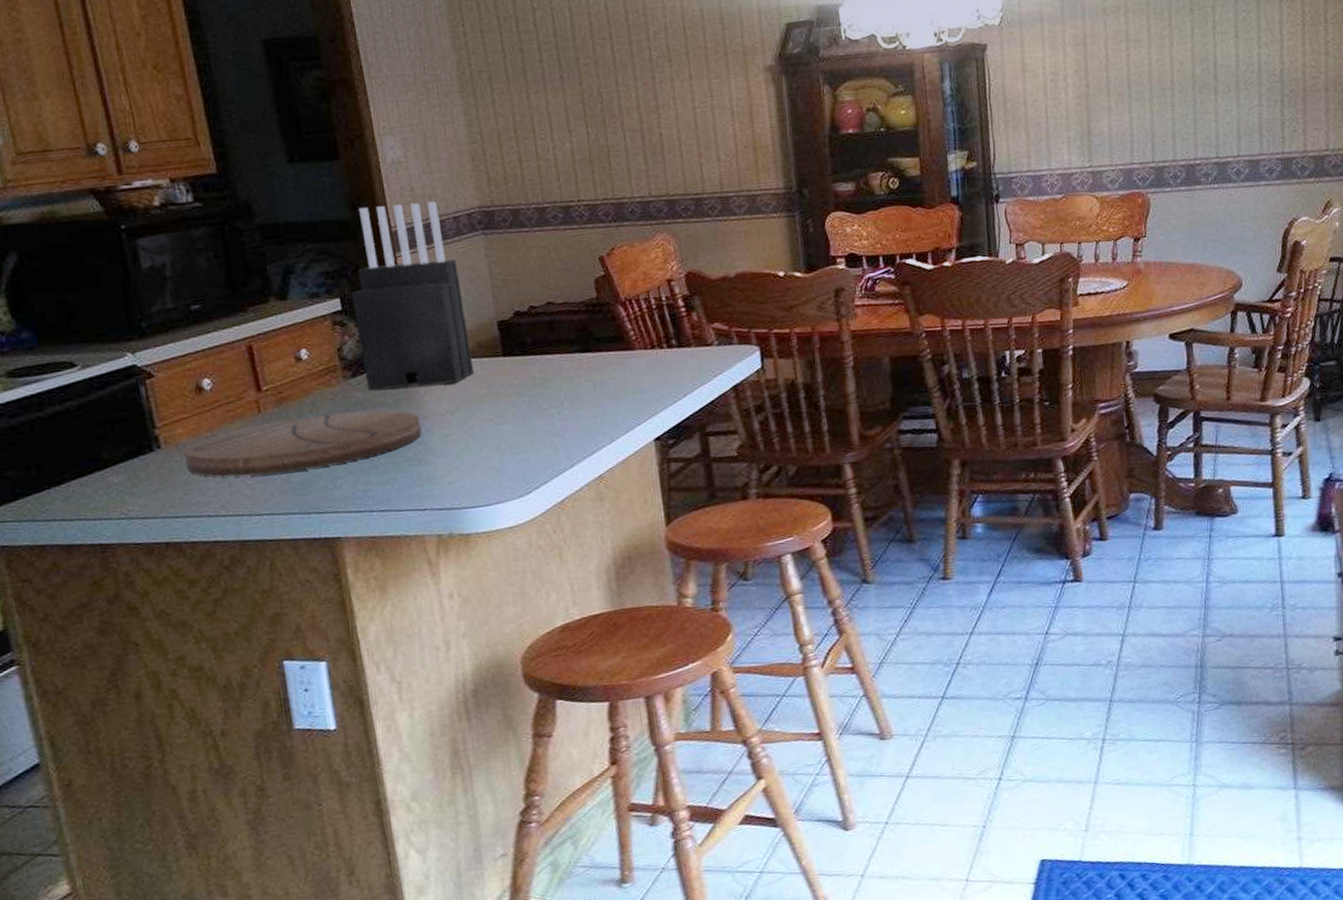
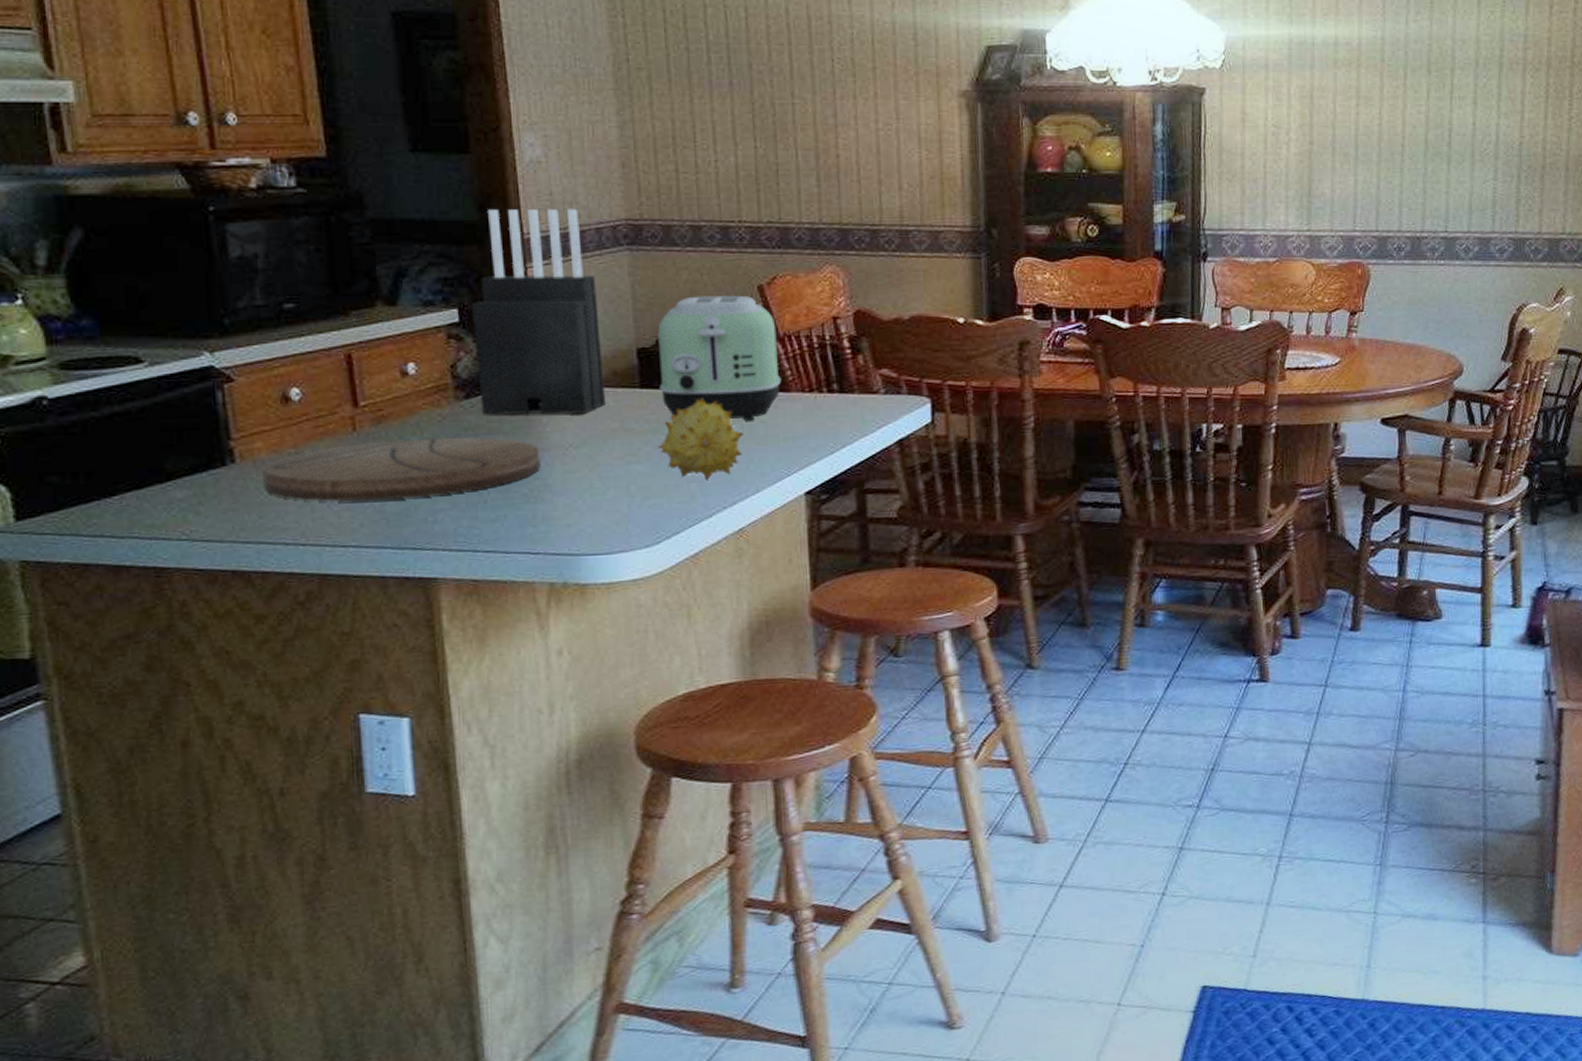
toaster: none [514,266,626,379] -> present [658,295,782,421]
fruit: none [522,361,597,434] -> present [658,398,744,480]

